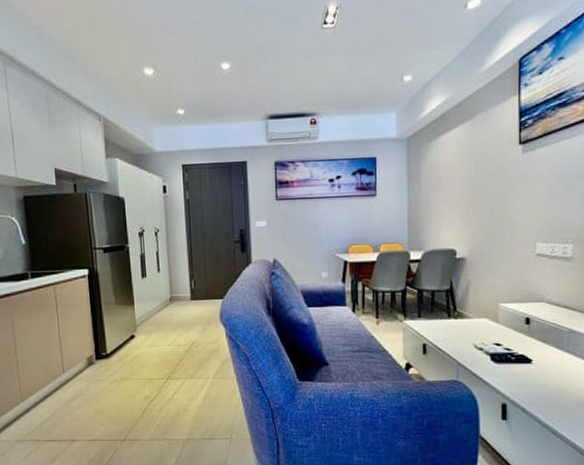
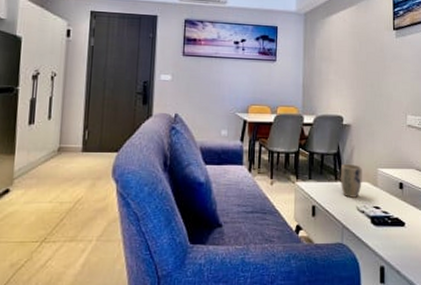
plant pot: none [454,299,480,335] -> present [340,163,362,198]

